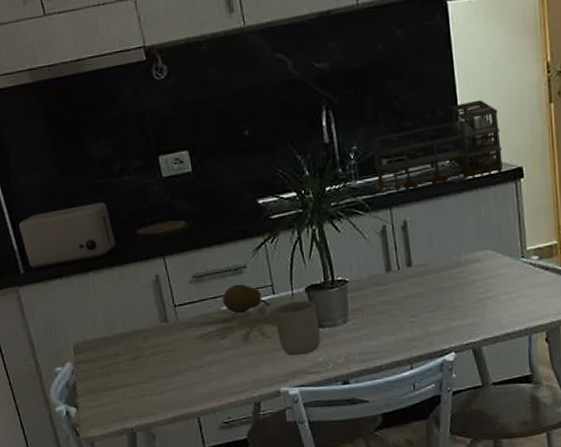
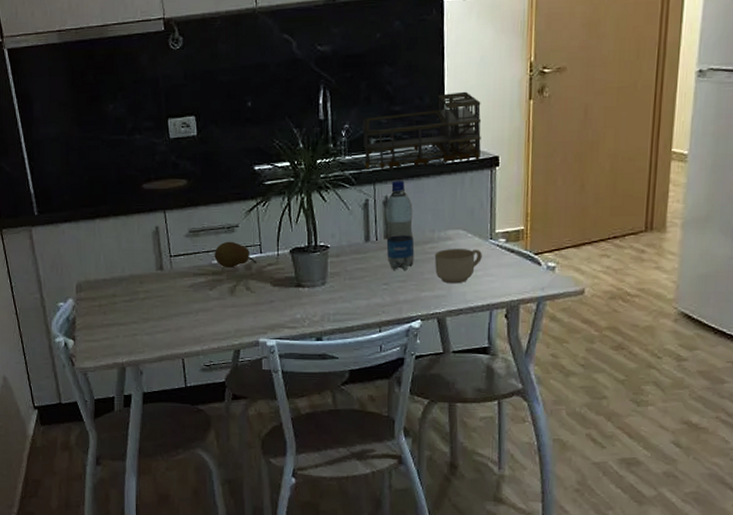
toaster: present [19,202,116,272] -> none [37,156,122,214]
mug: present [273,300,321,355] -> none [259,260,300,310]
bottle: none [405,202,442,300] -> present [385,180,415,270]
teacup: none [462,269,515,310] -> present [434,248,482,284]

